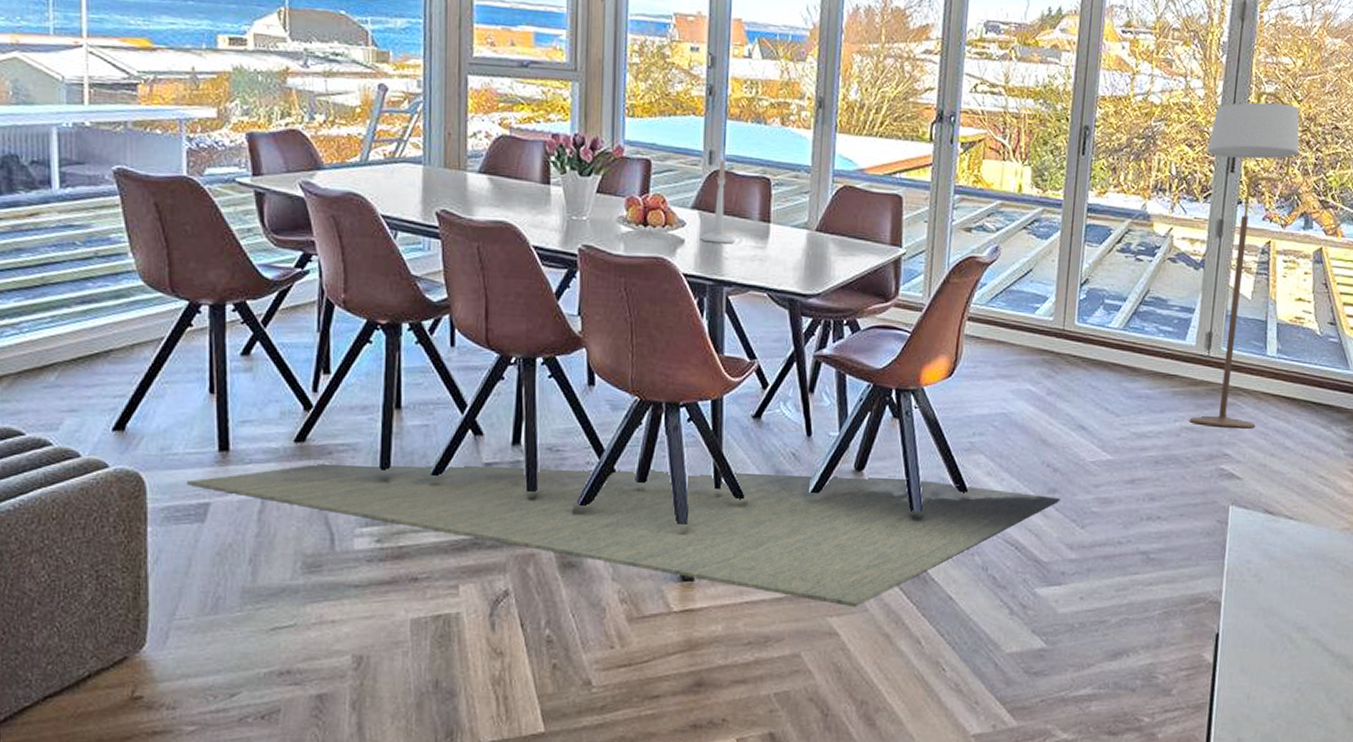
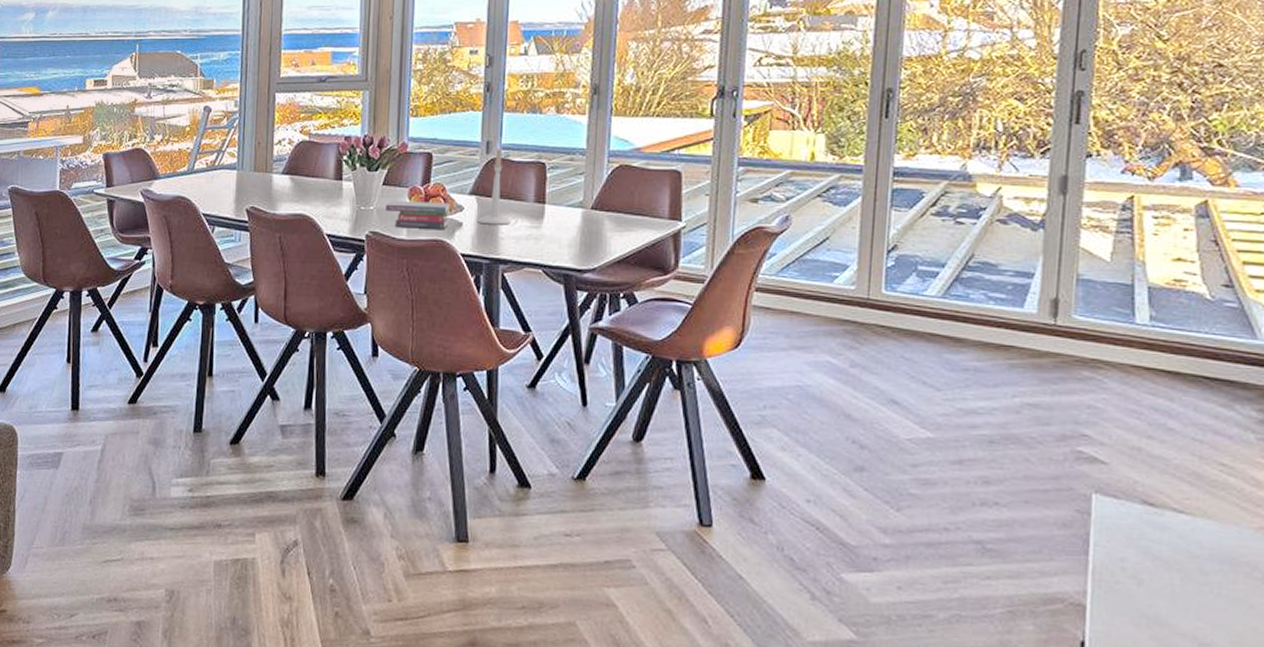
rug: present [187,462,1060,608] -> none [47,421,870,580]
books: none [600,210,671,246] -> present [386,200,450,229]
floor lamp: present [1189,90,1300,429] -> none [1032,33,1169,407]

